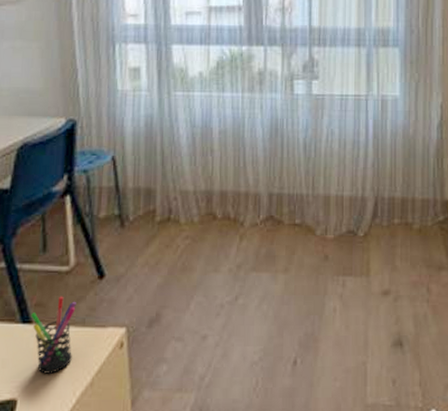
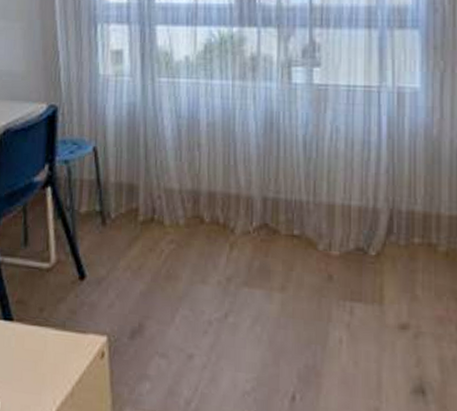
pen holder: present [30,296,76,374] -> none [11,294,57,378]

